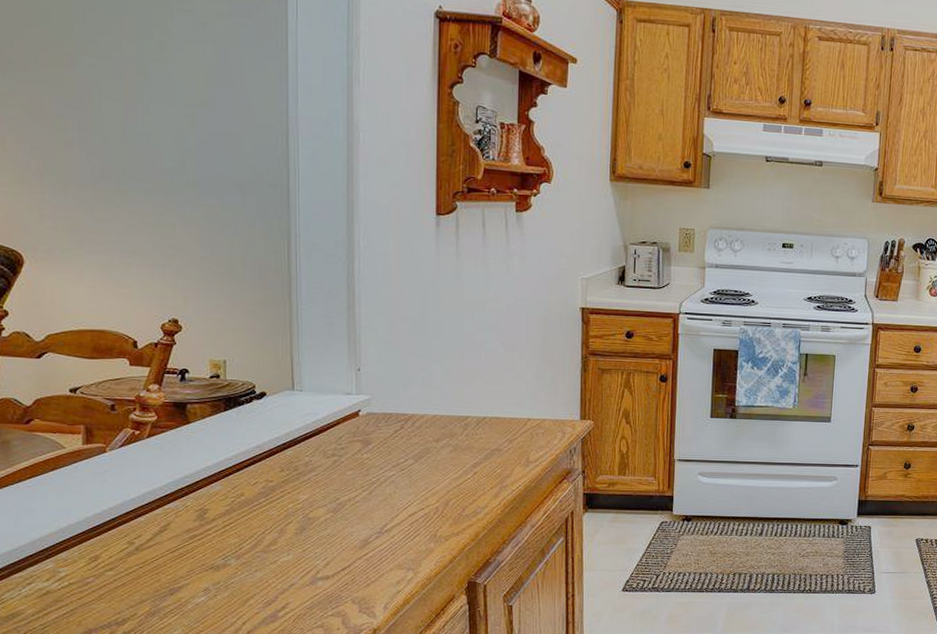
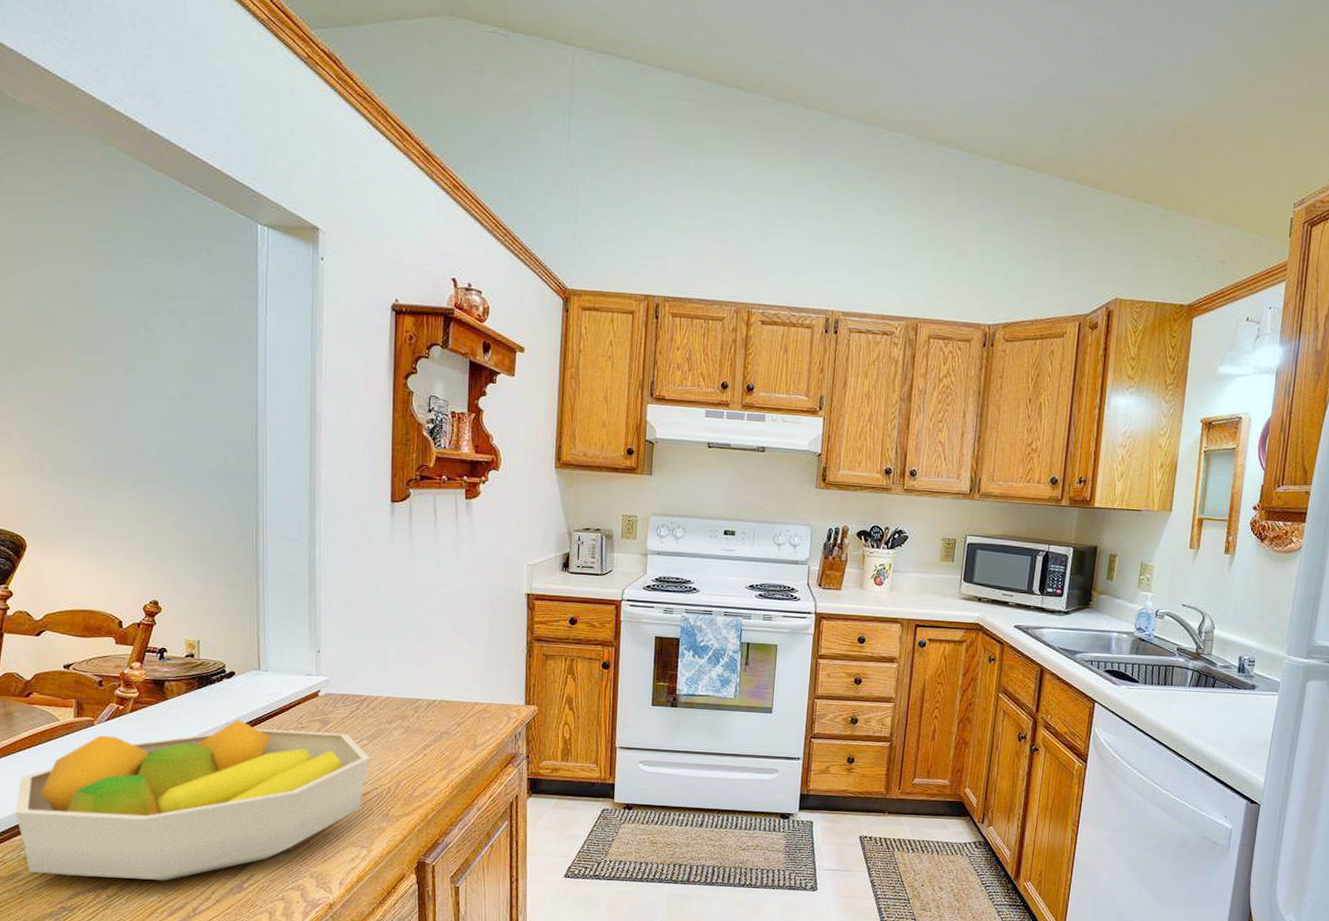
fruit bowl: none [15,442,416,613] -> present [15,719,370,881]

